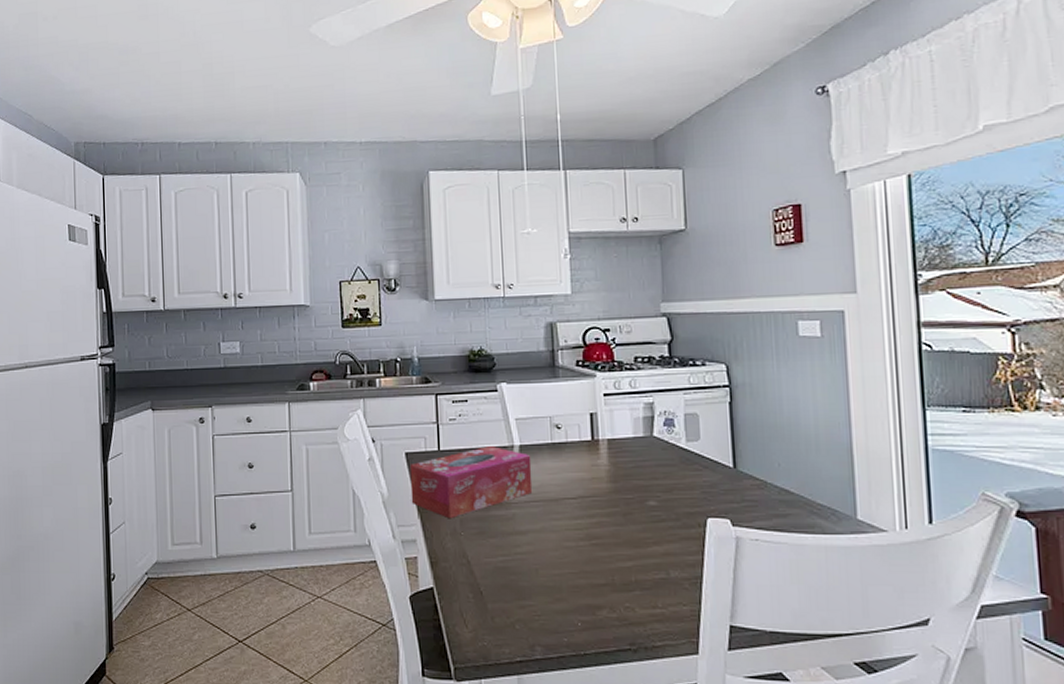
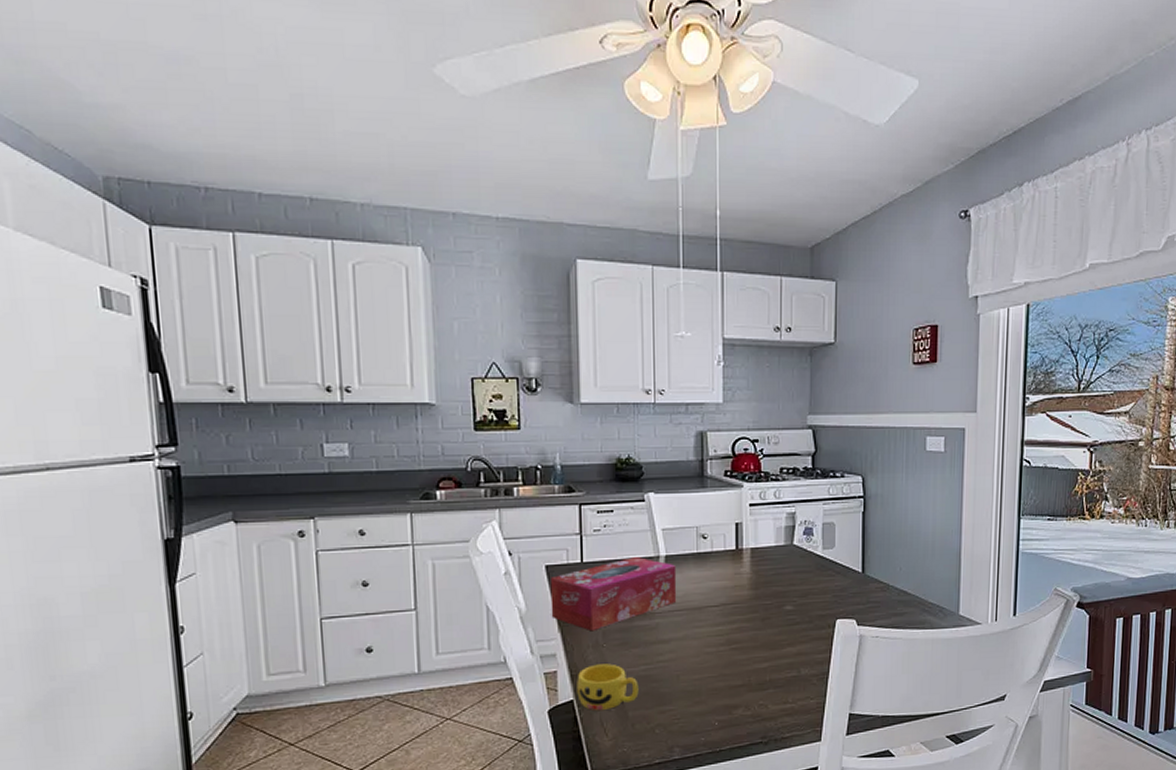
cup: none [436,552,497,600] -> present [577,663,639,710]

